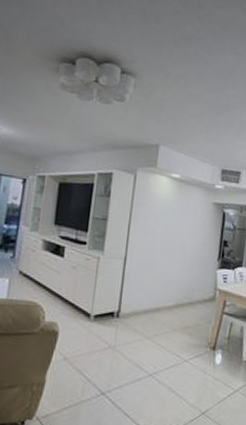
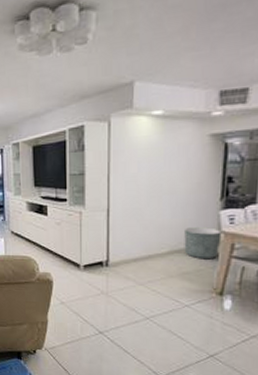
planter: none [187,283,218,315] -> present [184,227,222,260]

